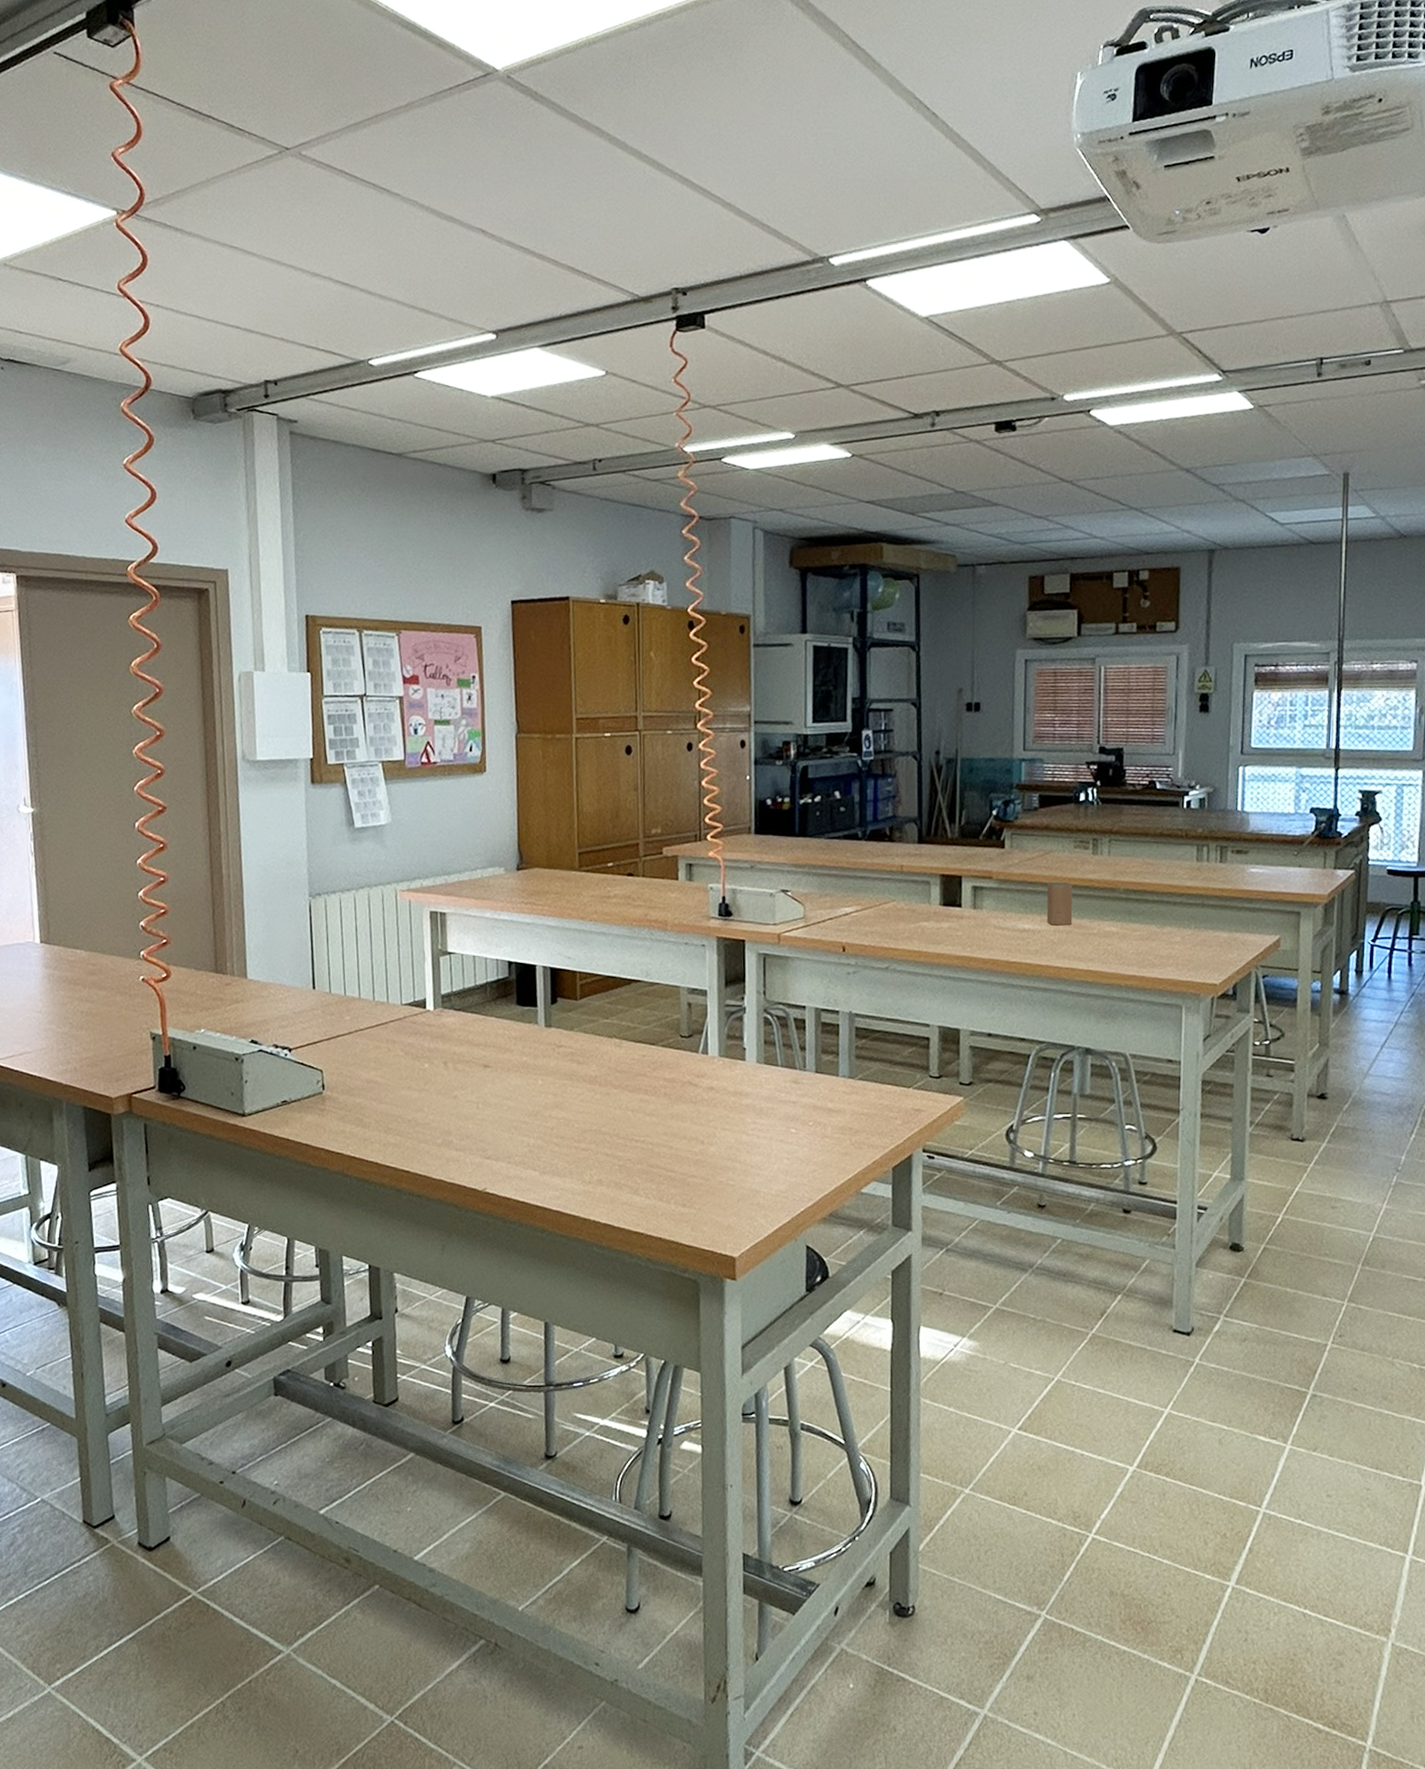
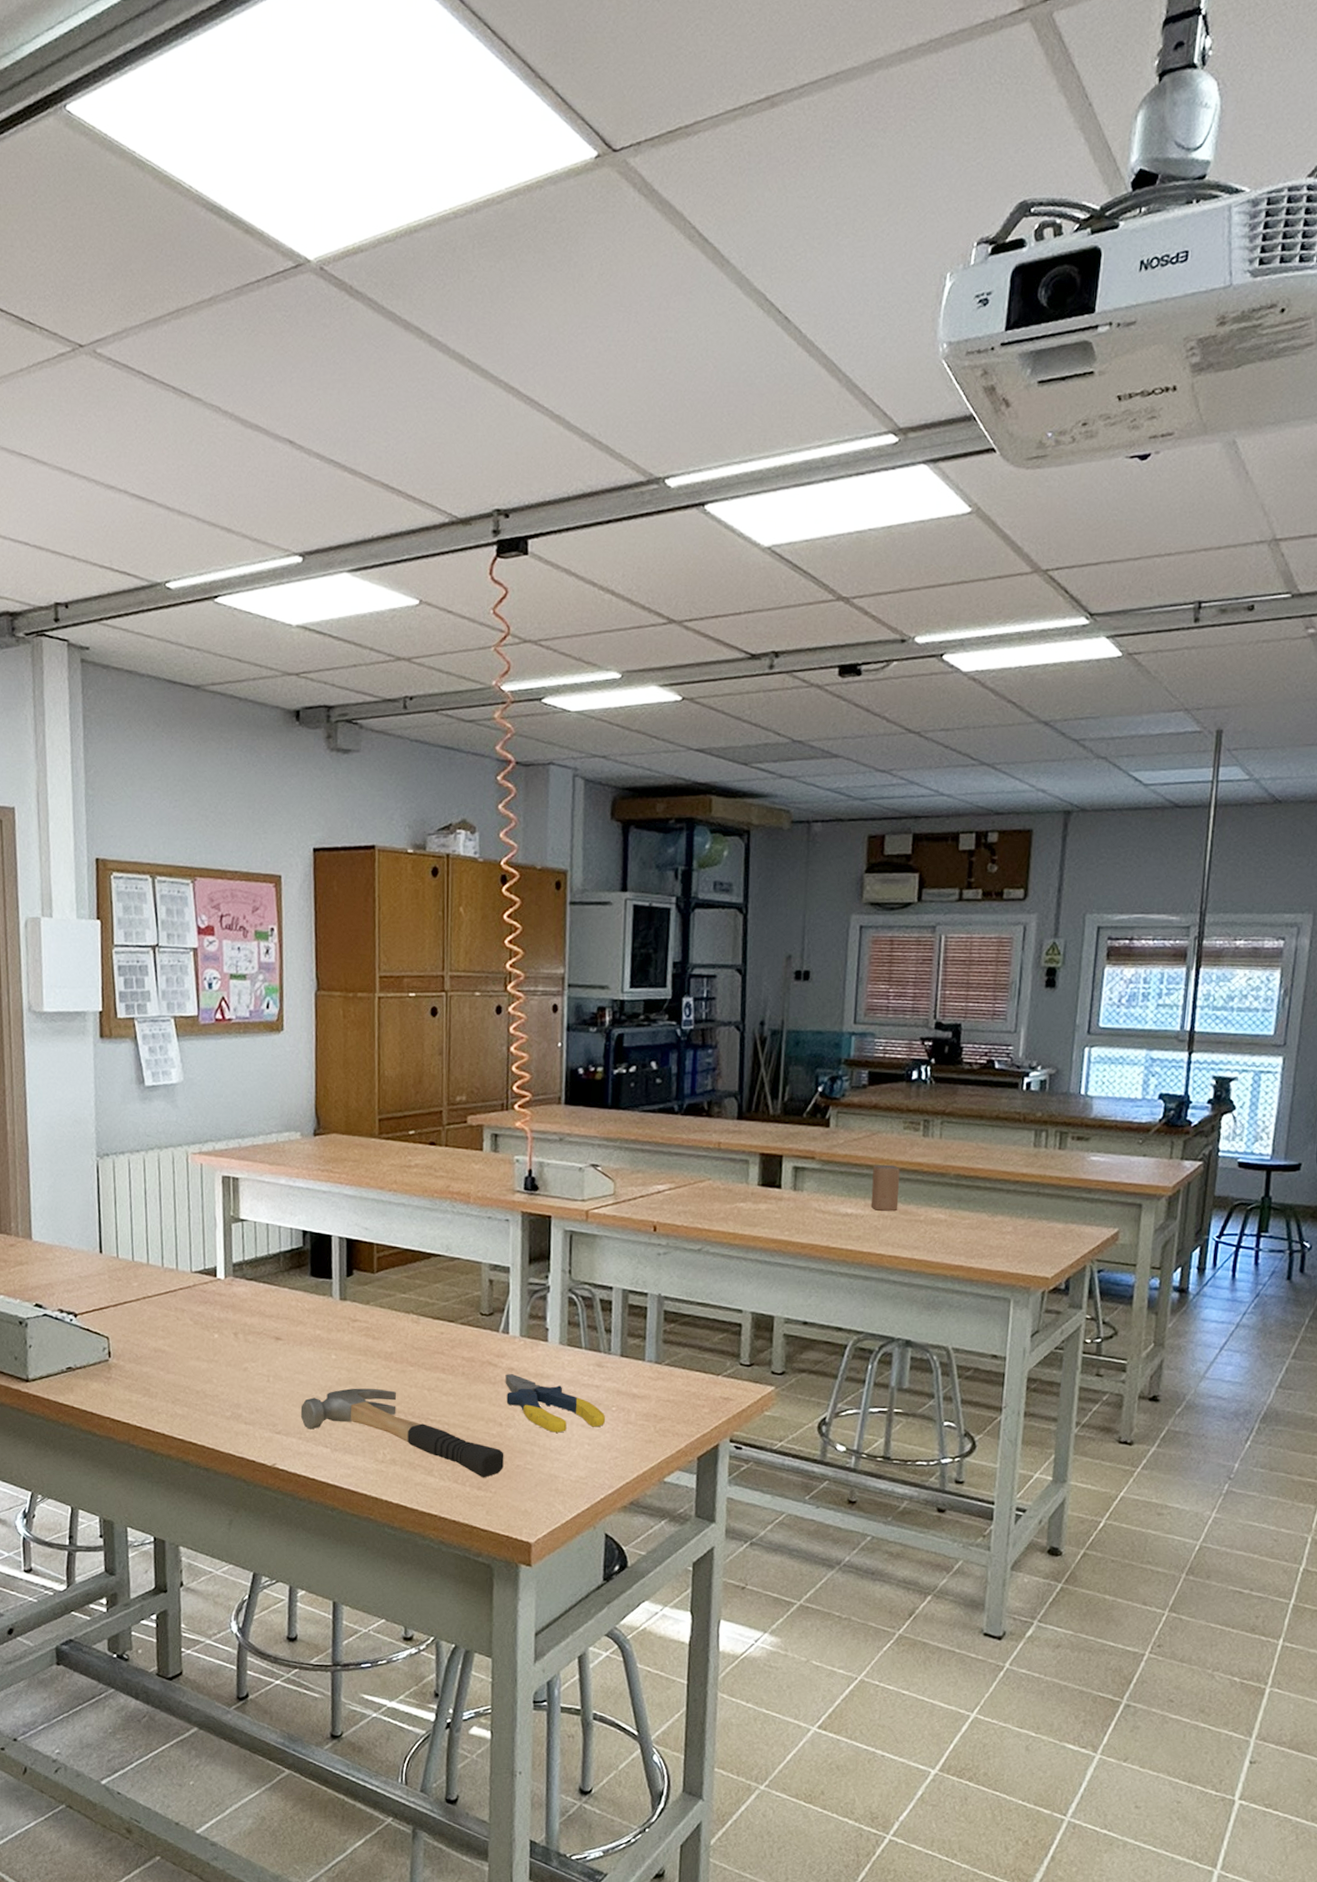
claw hammer: none [509,1111,707,1195] -> present [300,1388,504,1478]
pliers: none [705,1093,803,1149] -> present [505,1374,606,1433]

